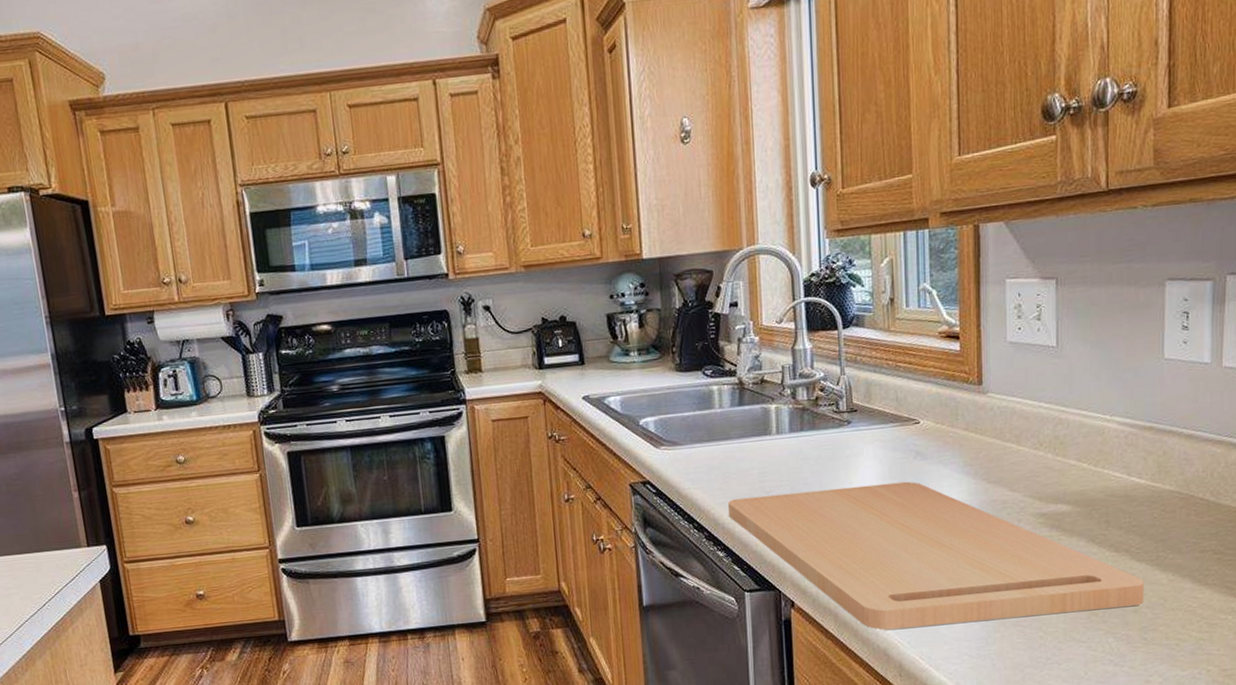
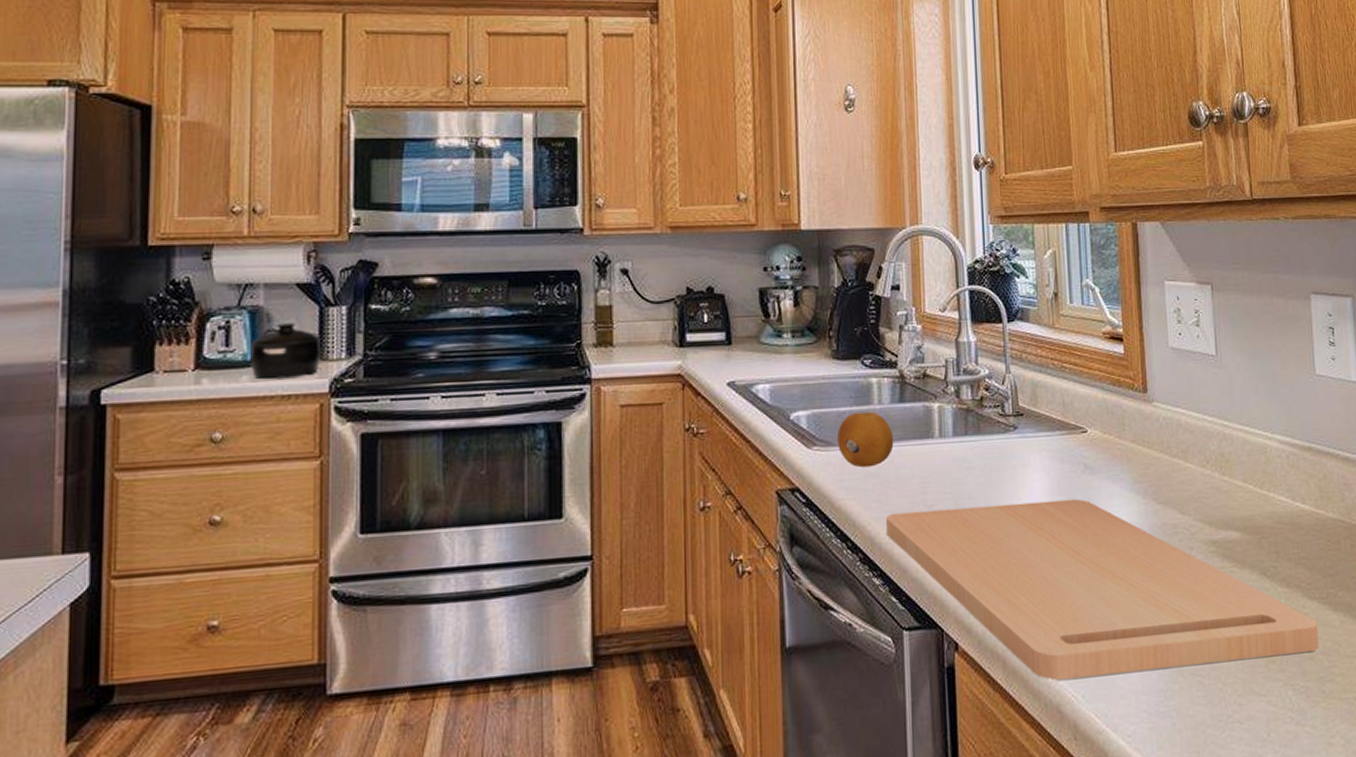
saucepan: none [194,368,249,415] -> present [250,323,322,380]
fruit: none [682,414,734,462] -> present [836,411,894,468]

